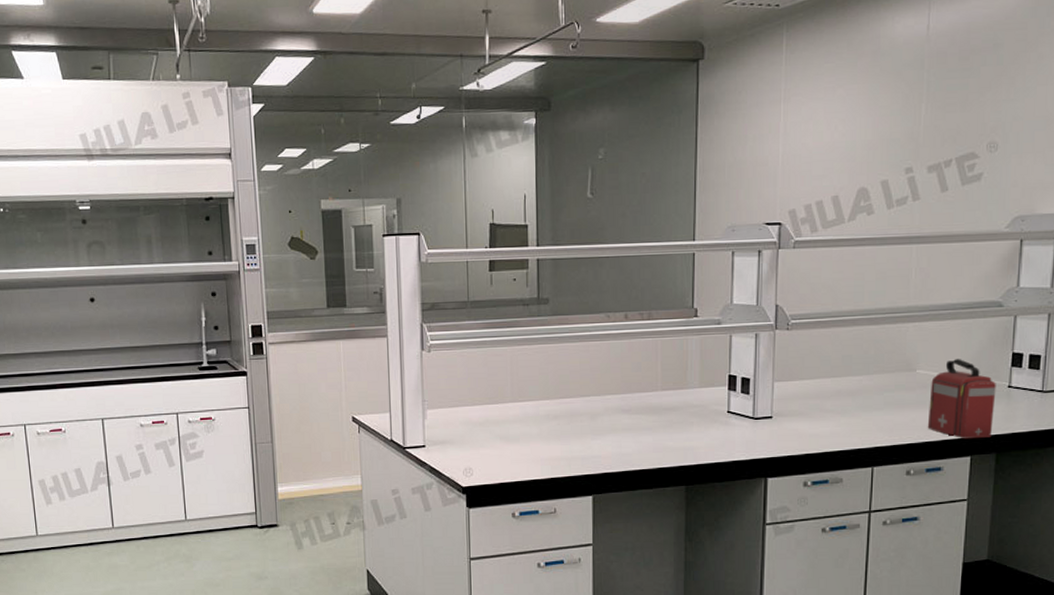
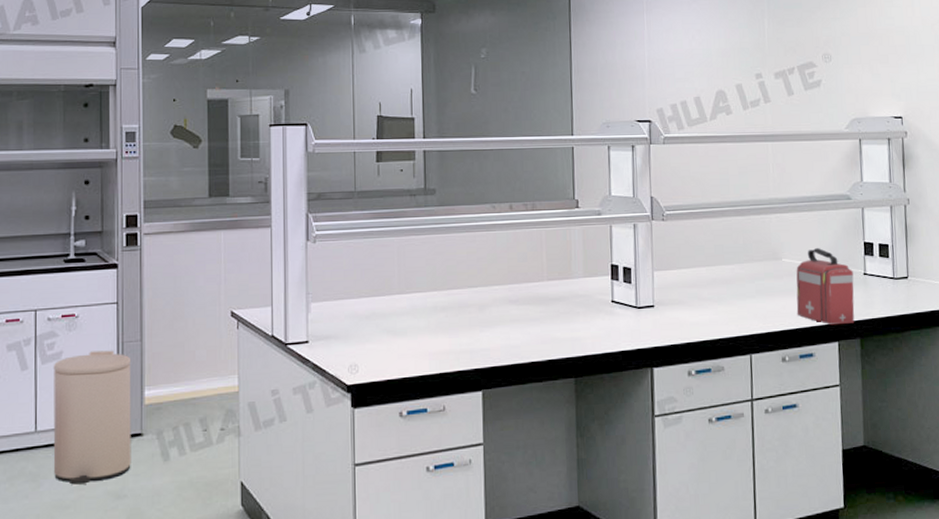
pedal bin: none [196,450,270,566] -> present [53,350,131,485]

